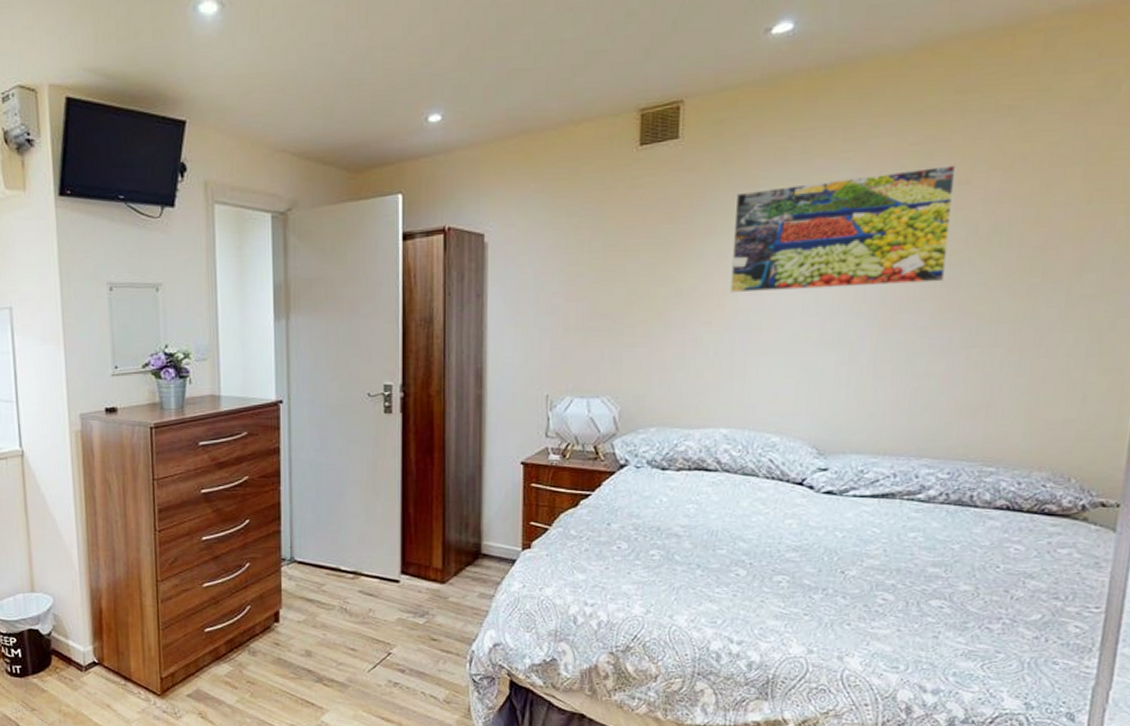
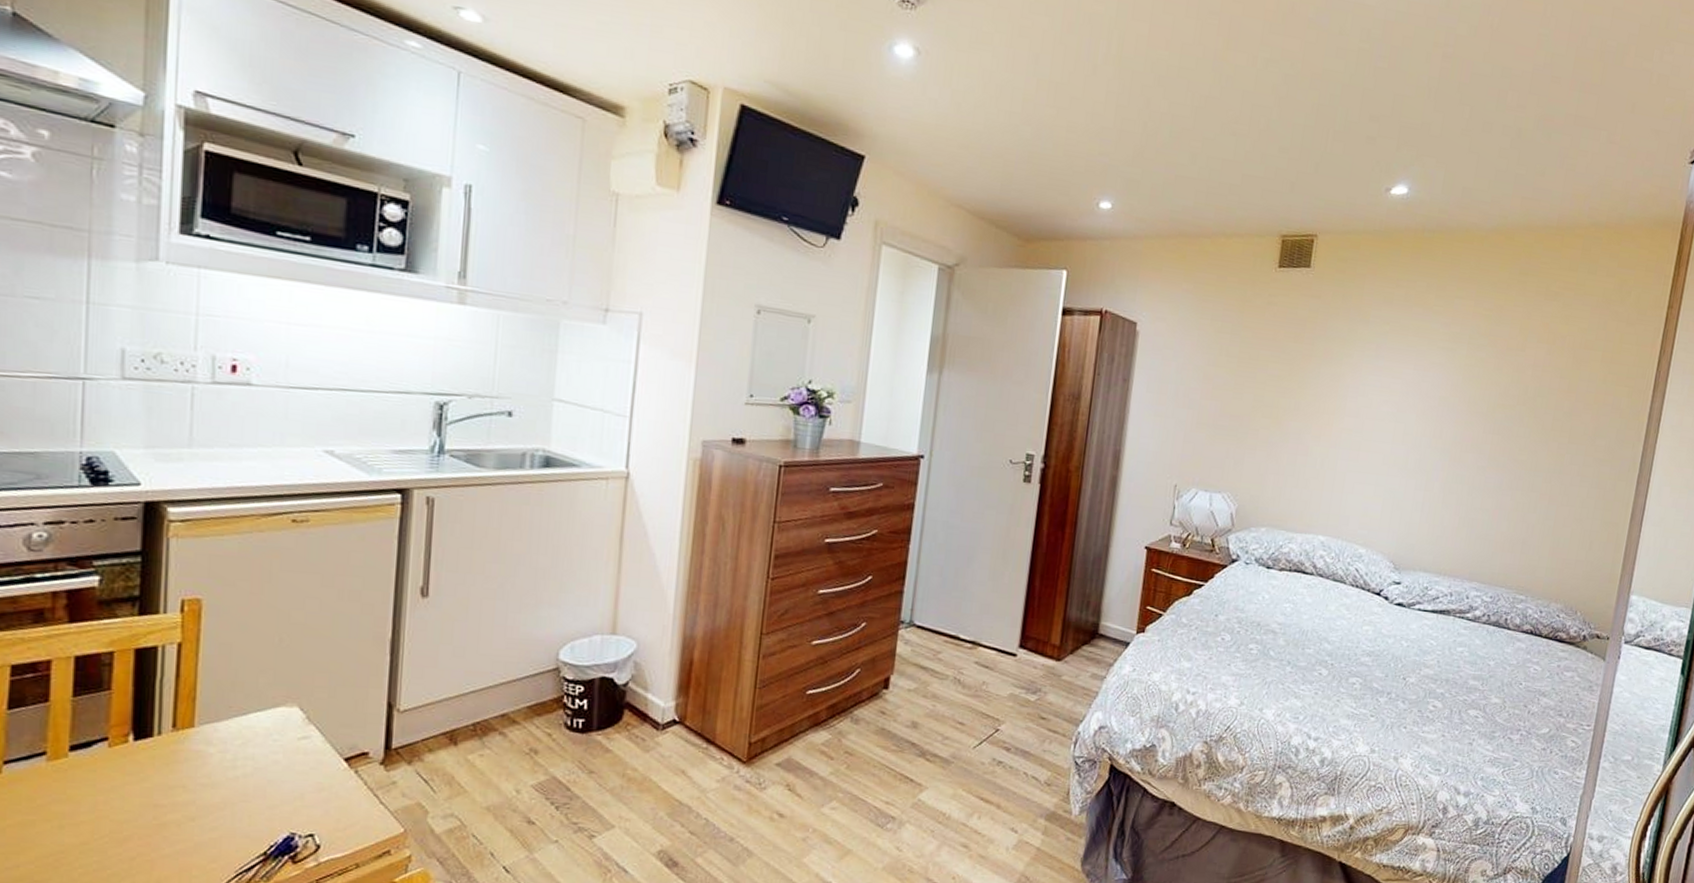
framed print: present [729,165,957,293] -> none [1338,325,1516,430]

